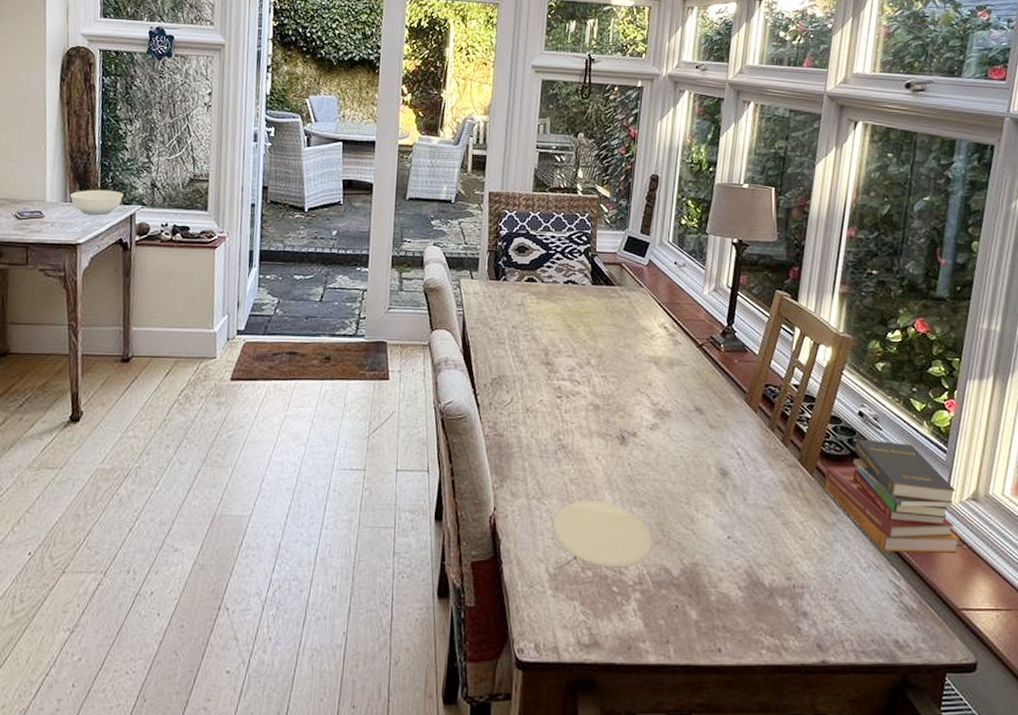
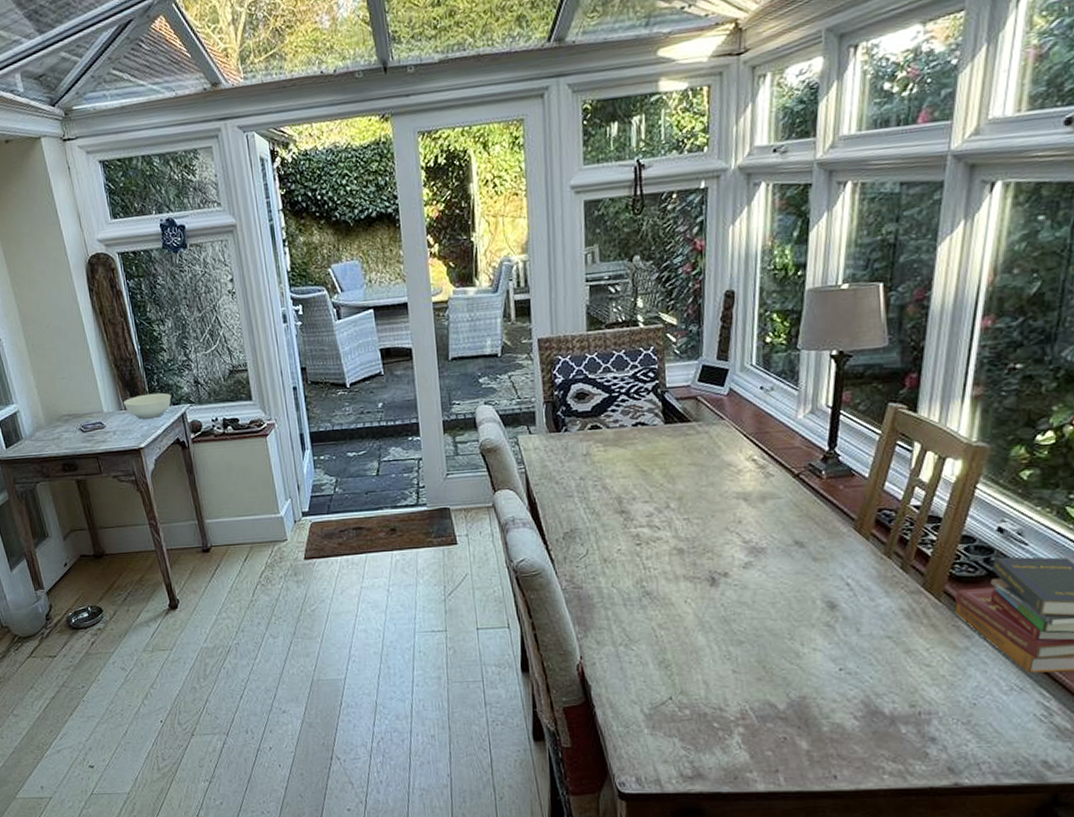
plate: present [553,500,652,568] -> none [644,643,754,706]

